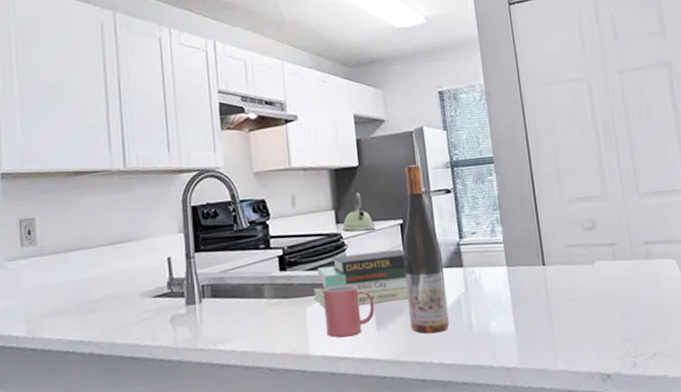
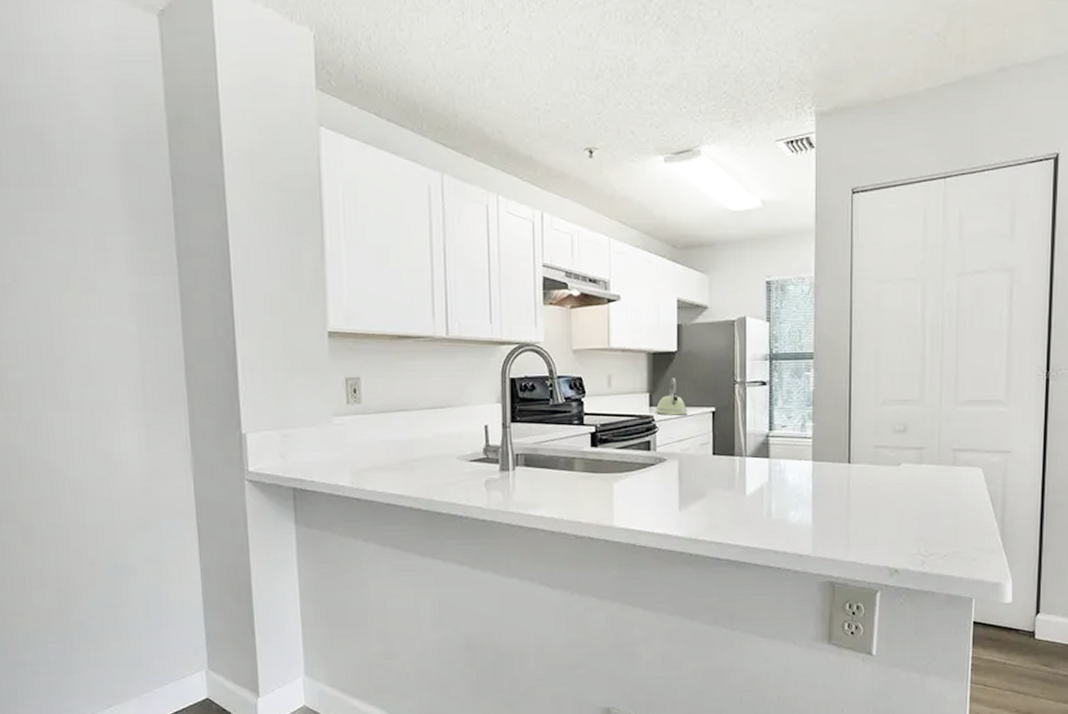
books: present [313,249,408,308] -> none [622,436,714,485]
mug: present [322,284,375,338] -> none [630,464,679,514]
wine bottle: present [403,165,449,334] -> none [711,355,749,518]

